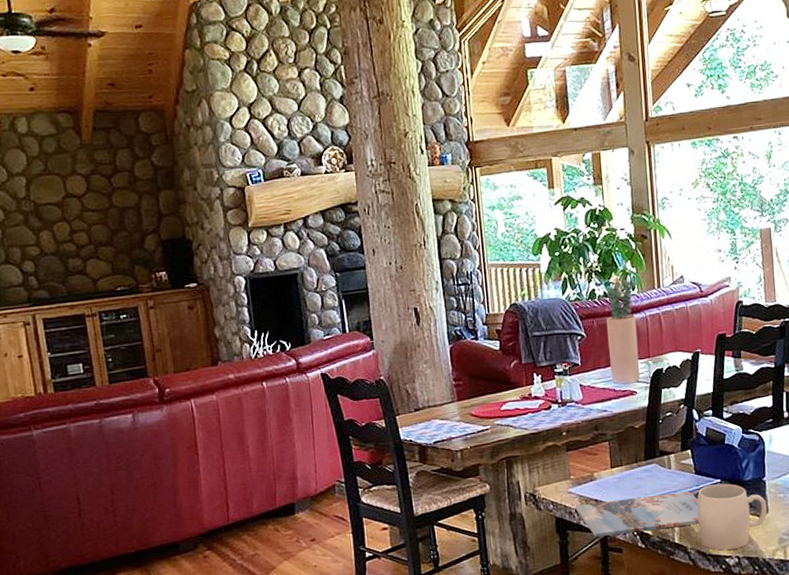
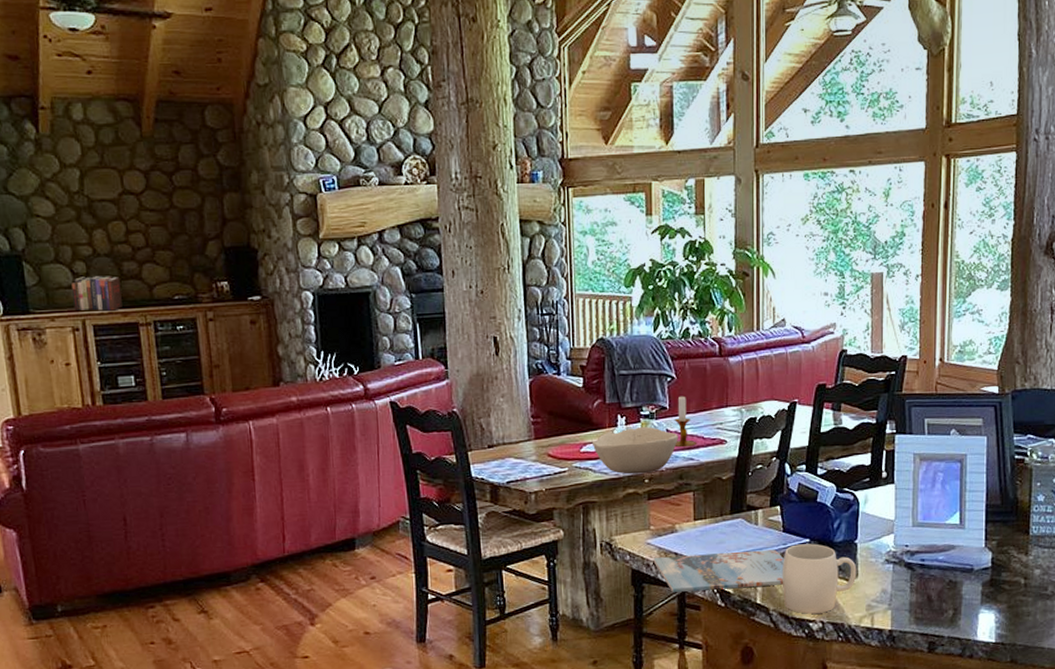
books: none [21,273,69,307] -> present [71,276,123,311]
bowl: none [511,382,592,429] -> present [591,426,678,475]
candlestick: none [586,352,610,401] -> present [674,396,698,448]
vase: present [606,269,641,385] -> none [699,308,732,432]

